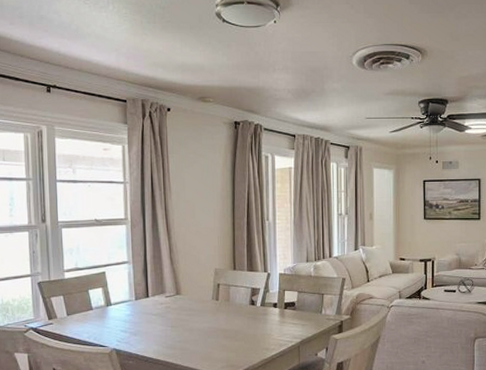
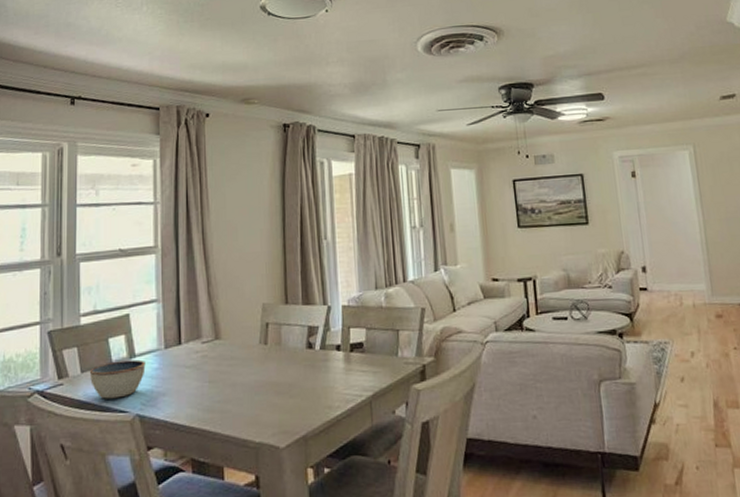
bowl: none [74,307,120,336] -> present [89,359,146,399]

